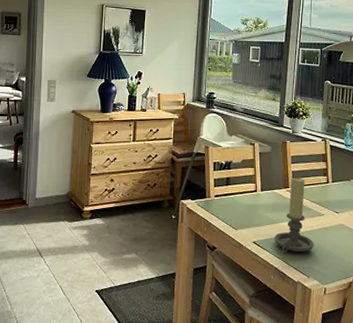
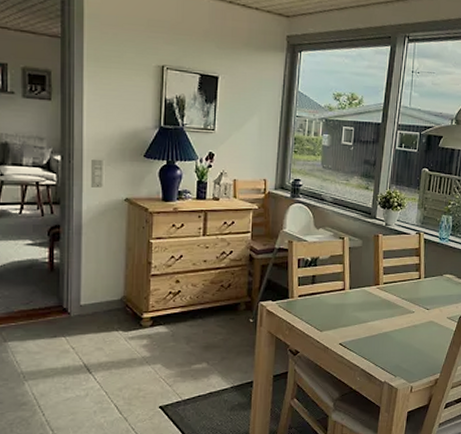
candle holder: present [274,177,314,254] -> none [362,273,403,355]

